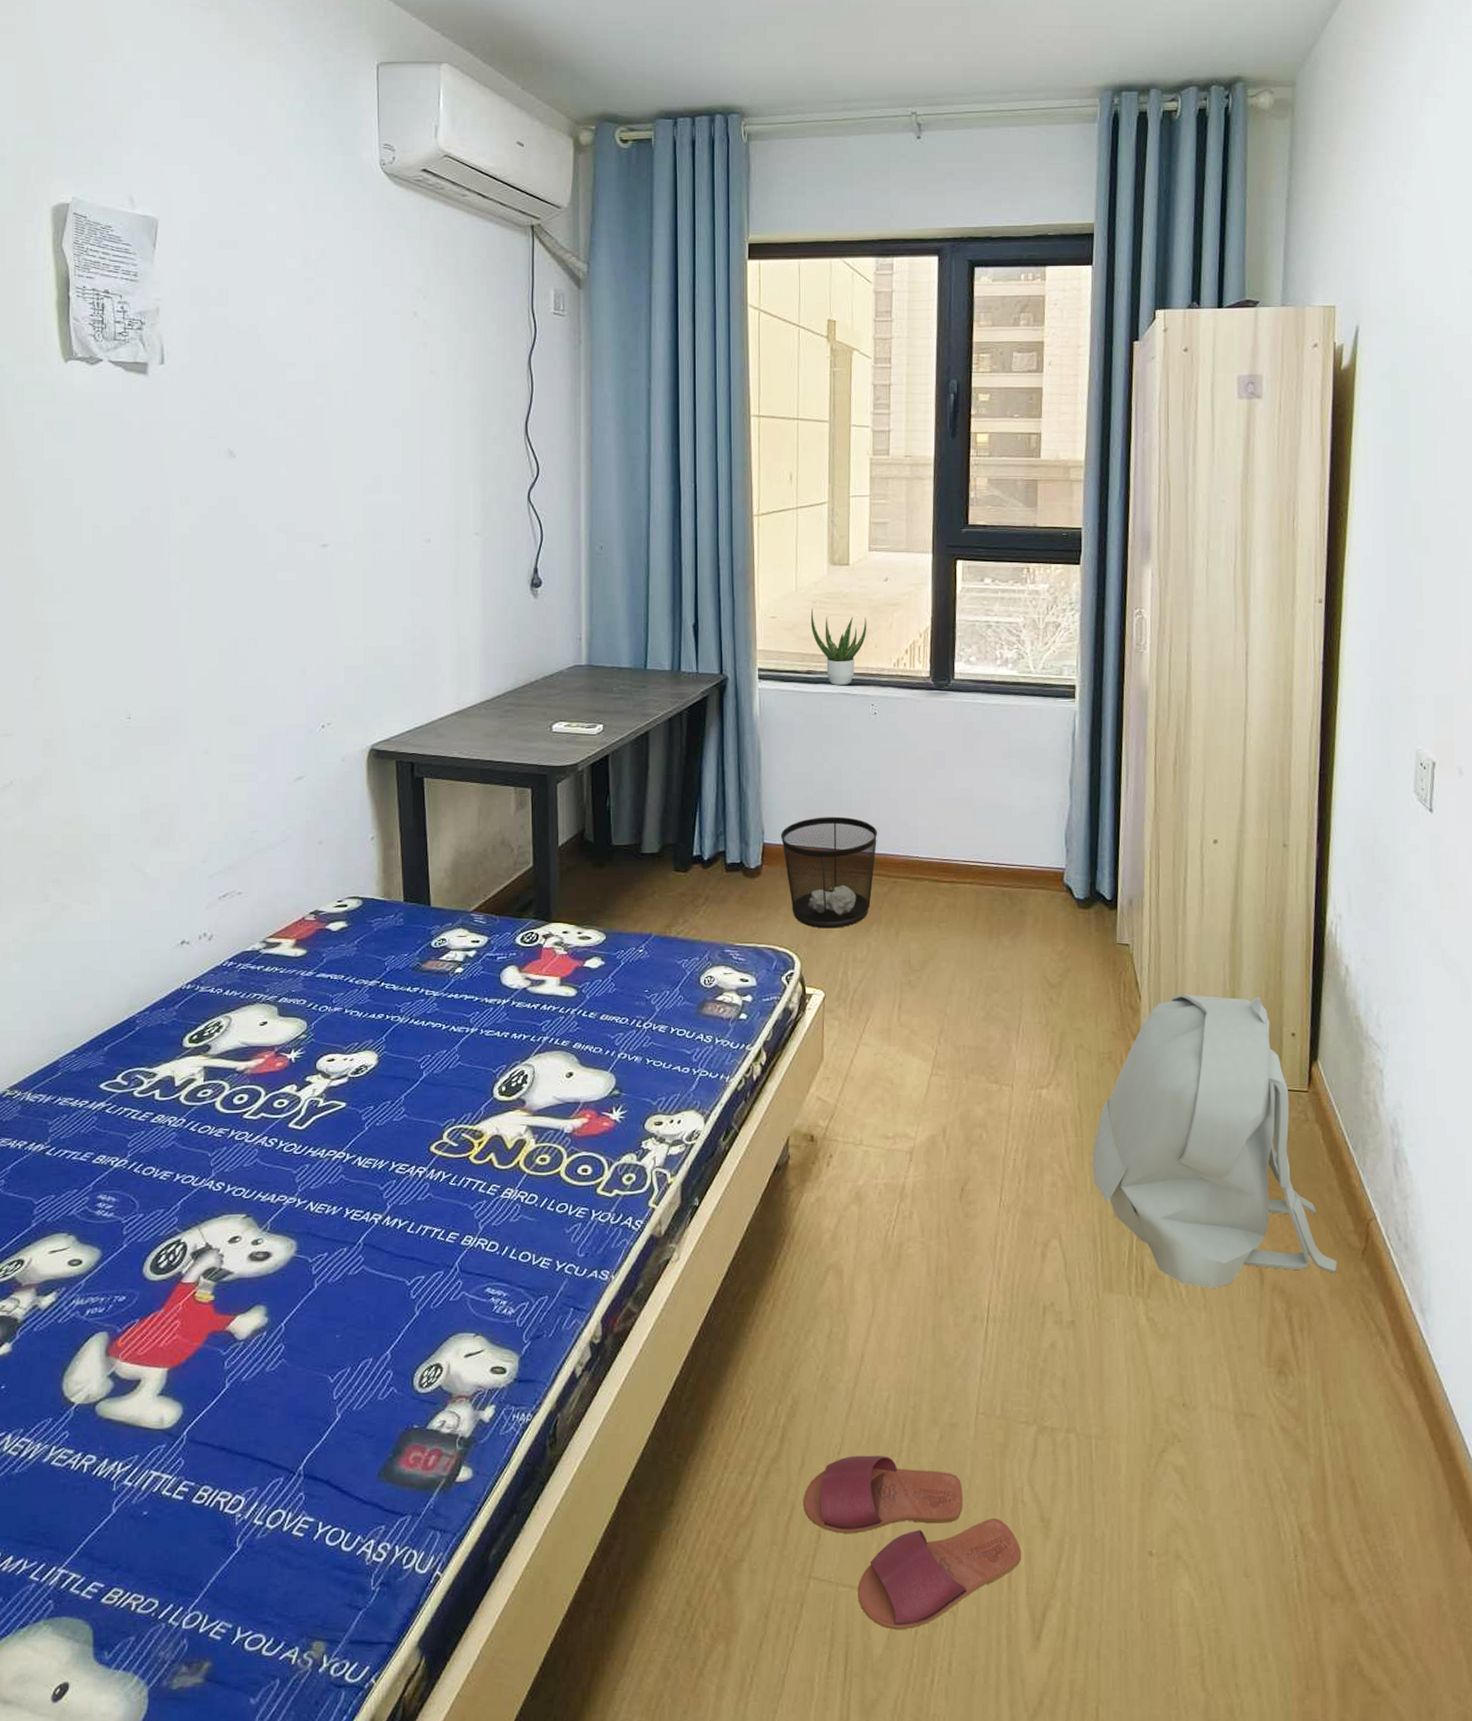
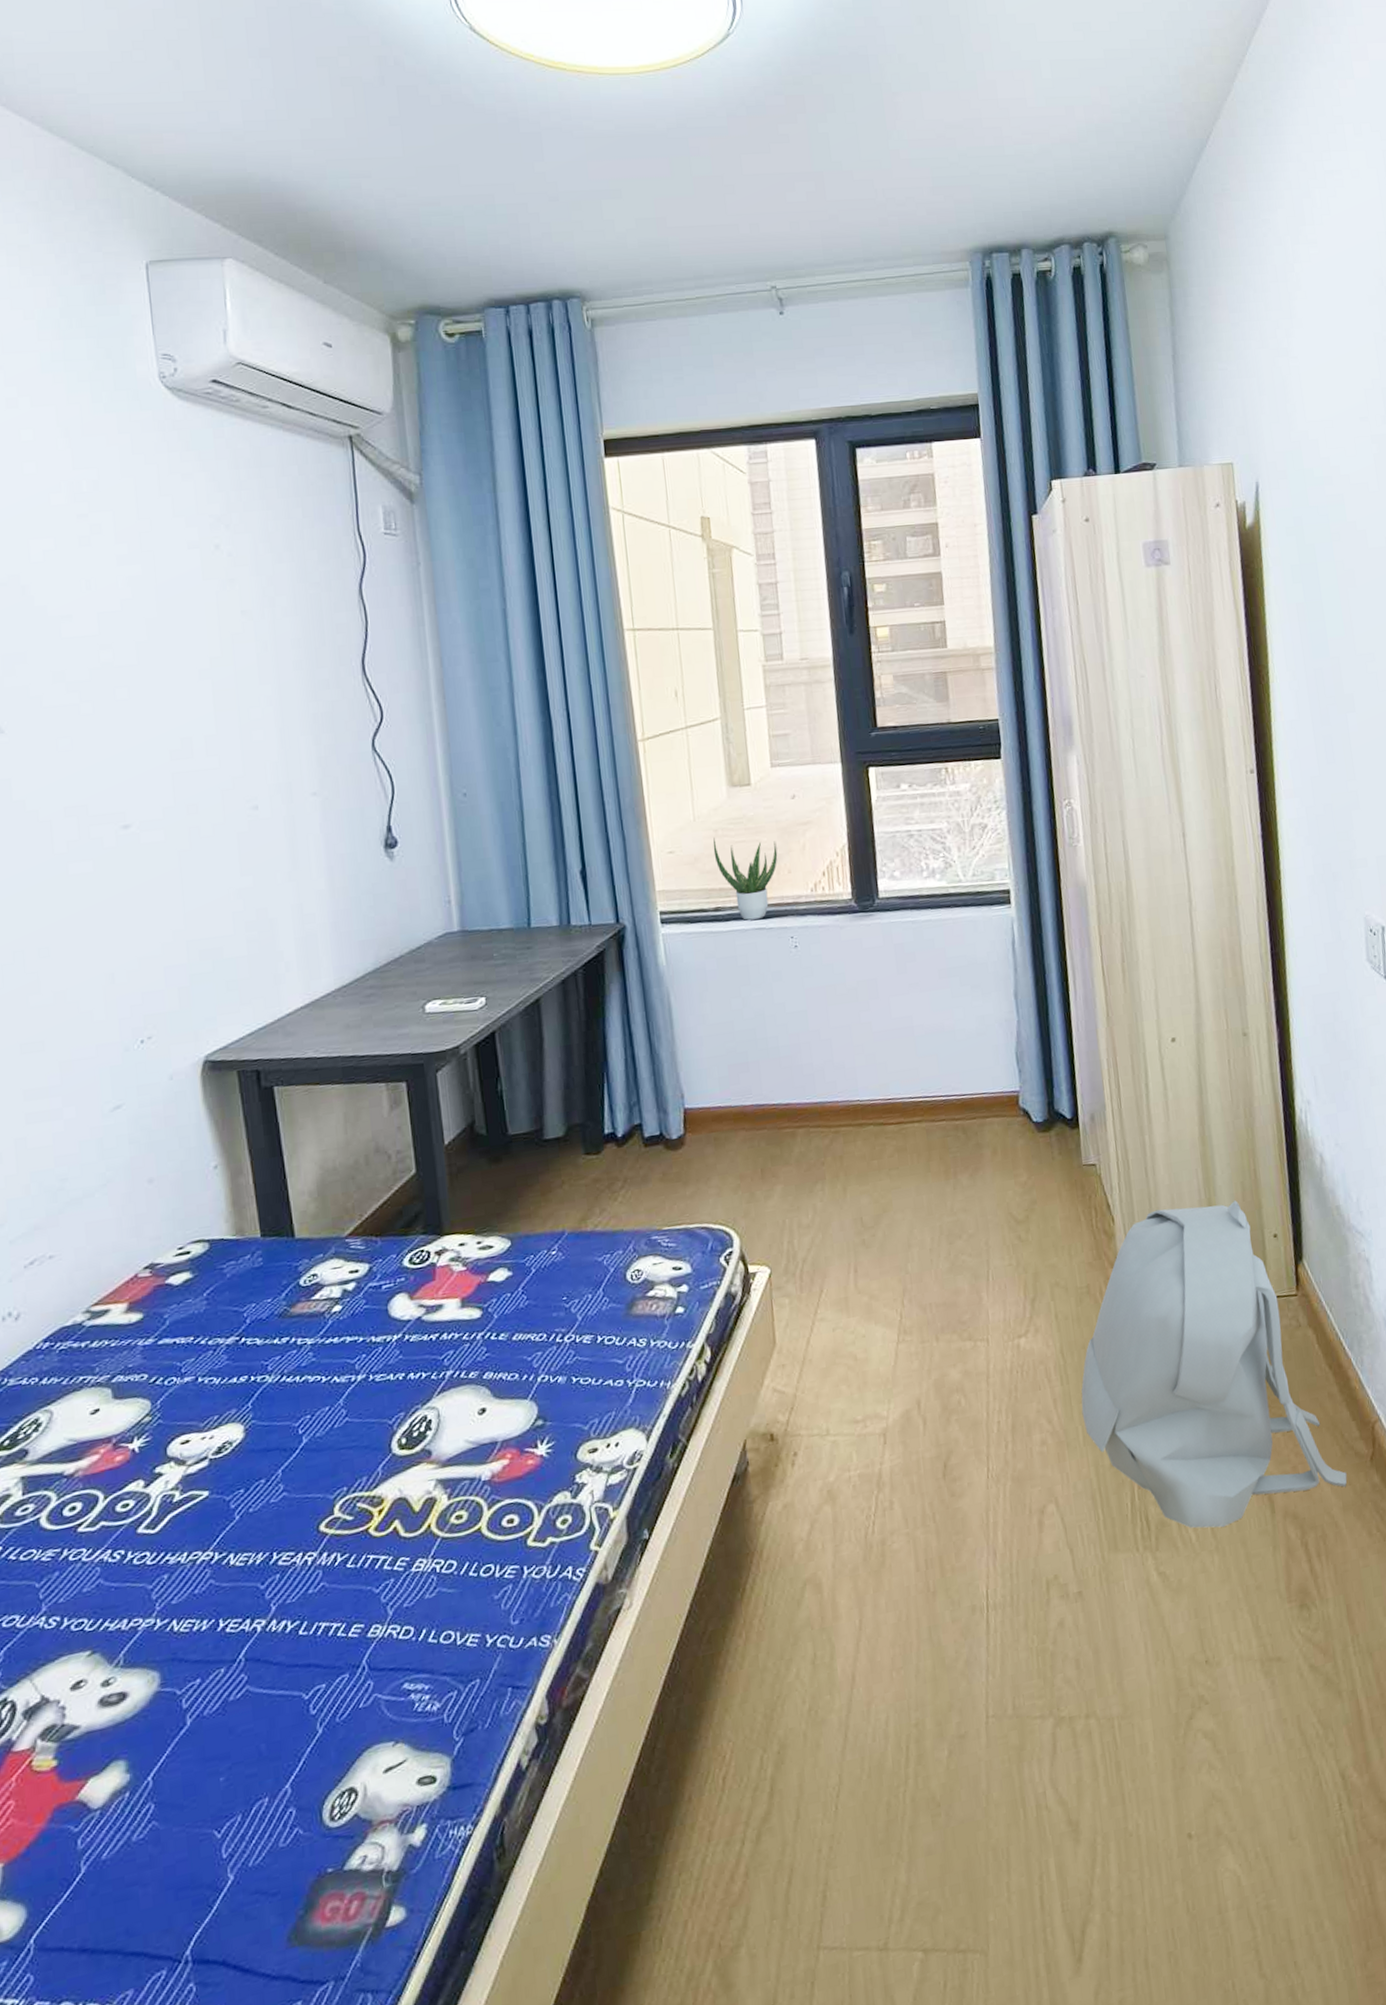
waste bin: present [780,816,878,929] -> none [702,1066,812,1197]
slippers: present [804,1455,1022,1629] -> none [802,1787,1053,1988]

